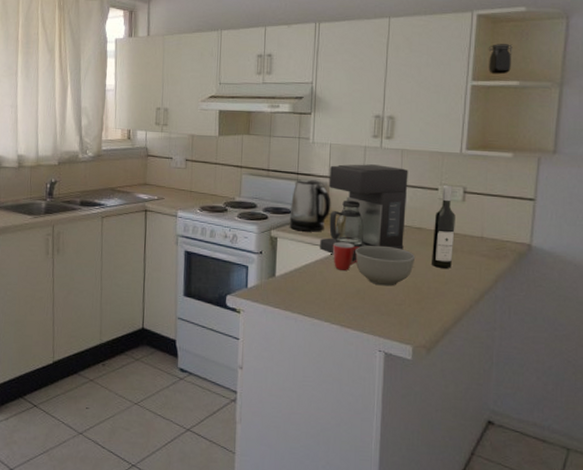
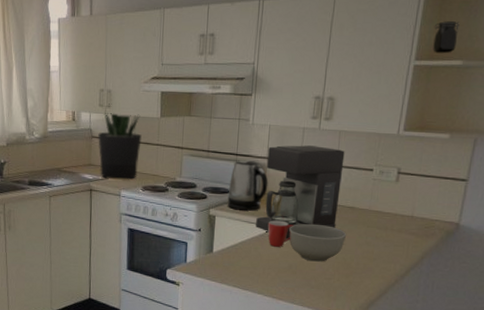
planter: none [154,122,199,200] -> present [98,103,142,180]
bottle: present [430,185,455,268] -> none [361,165,388,246]

